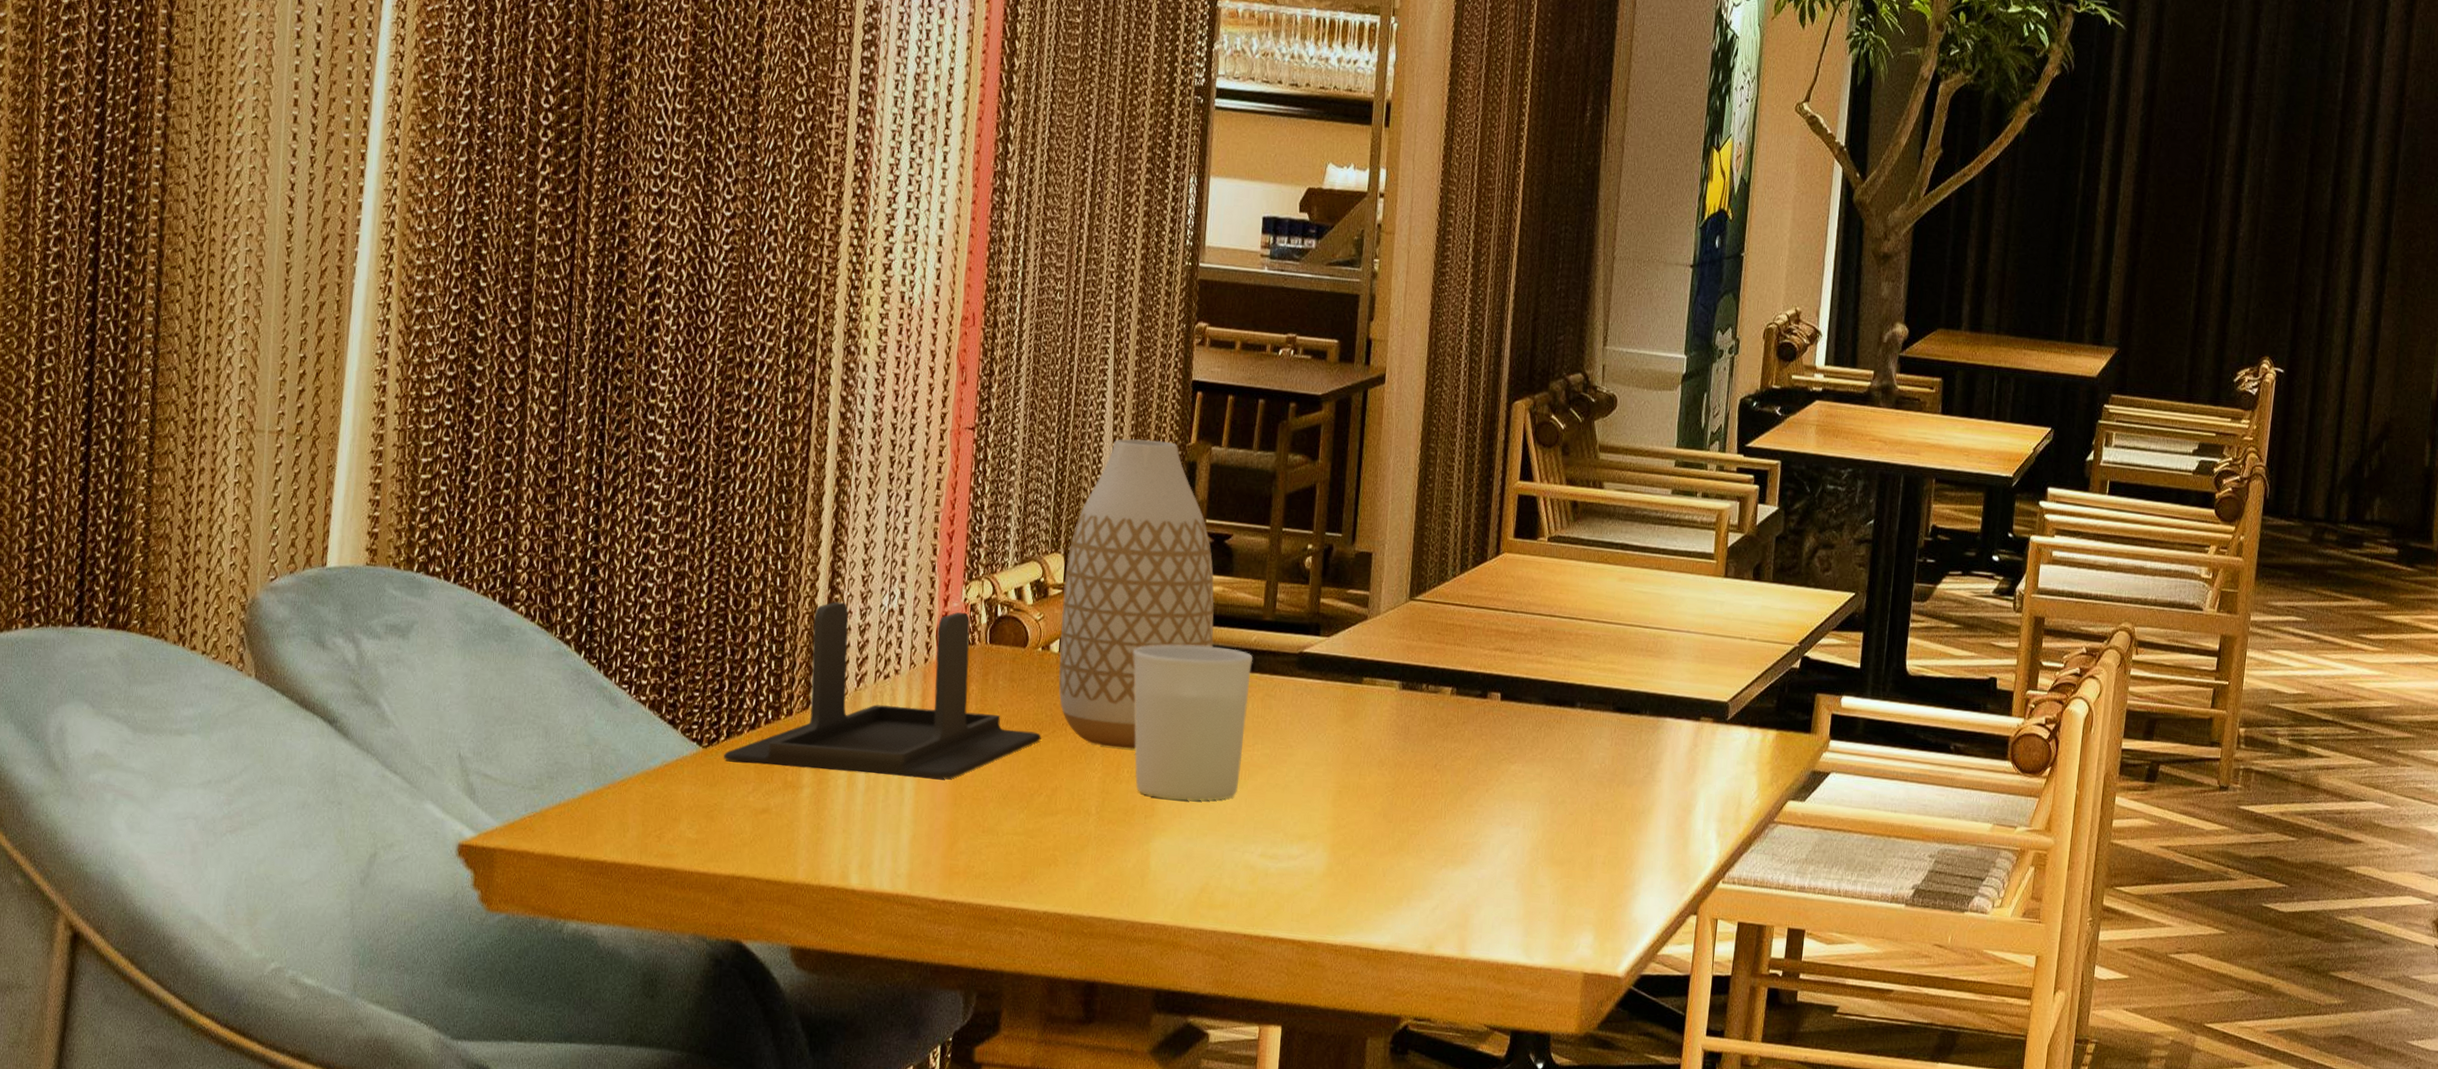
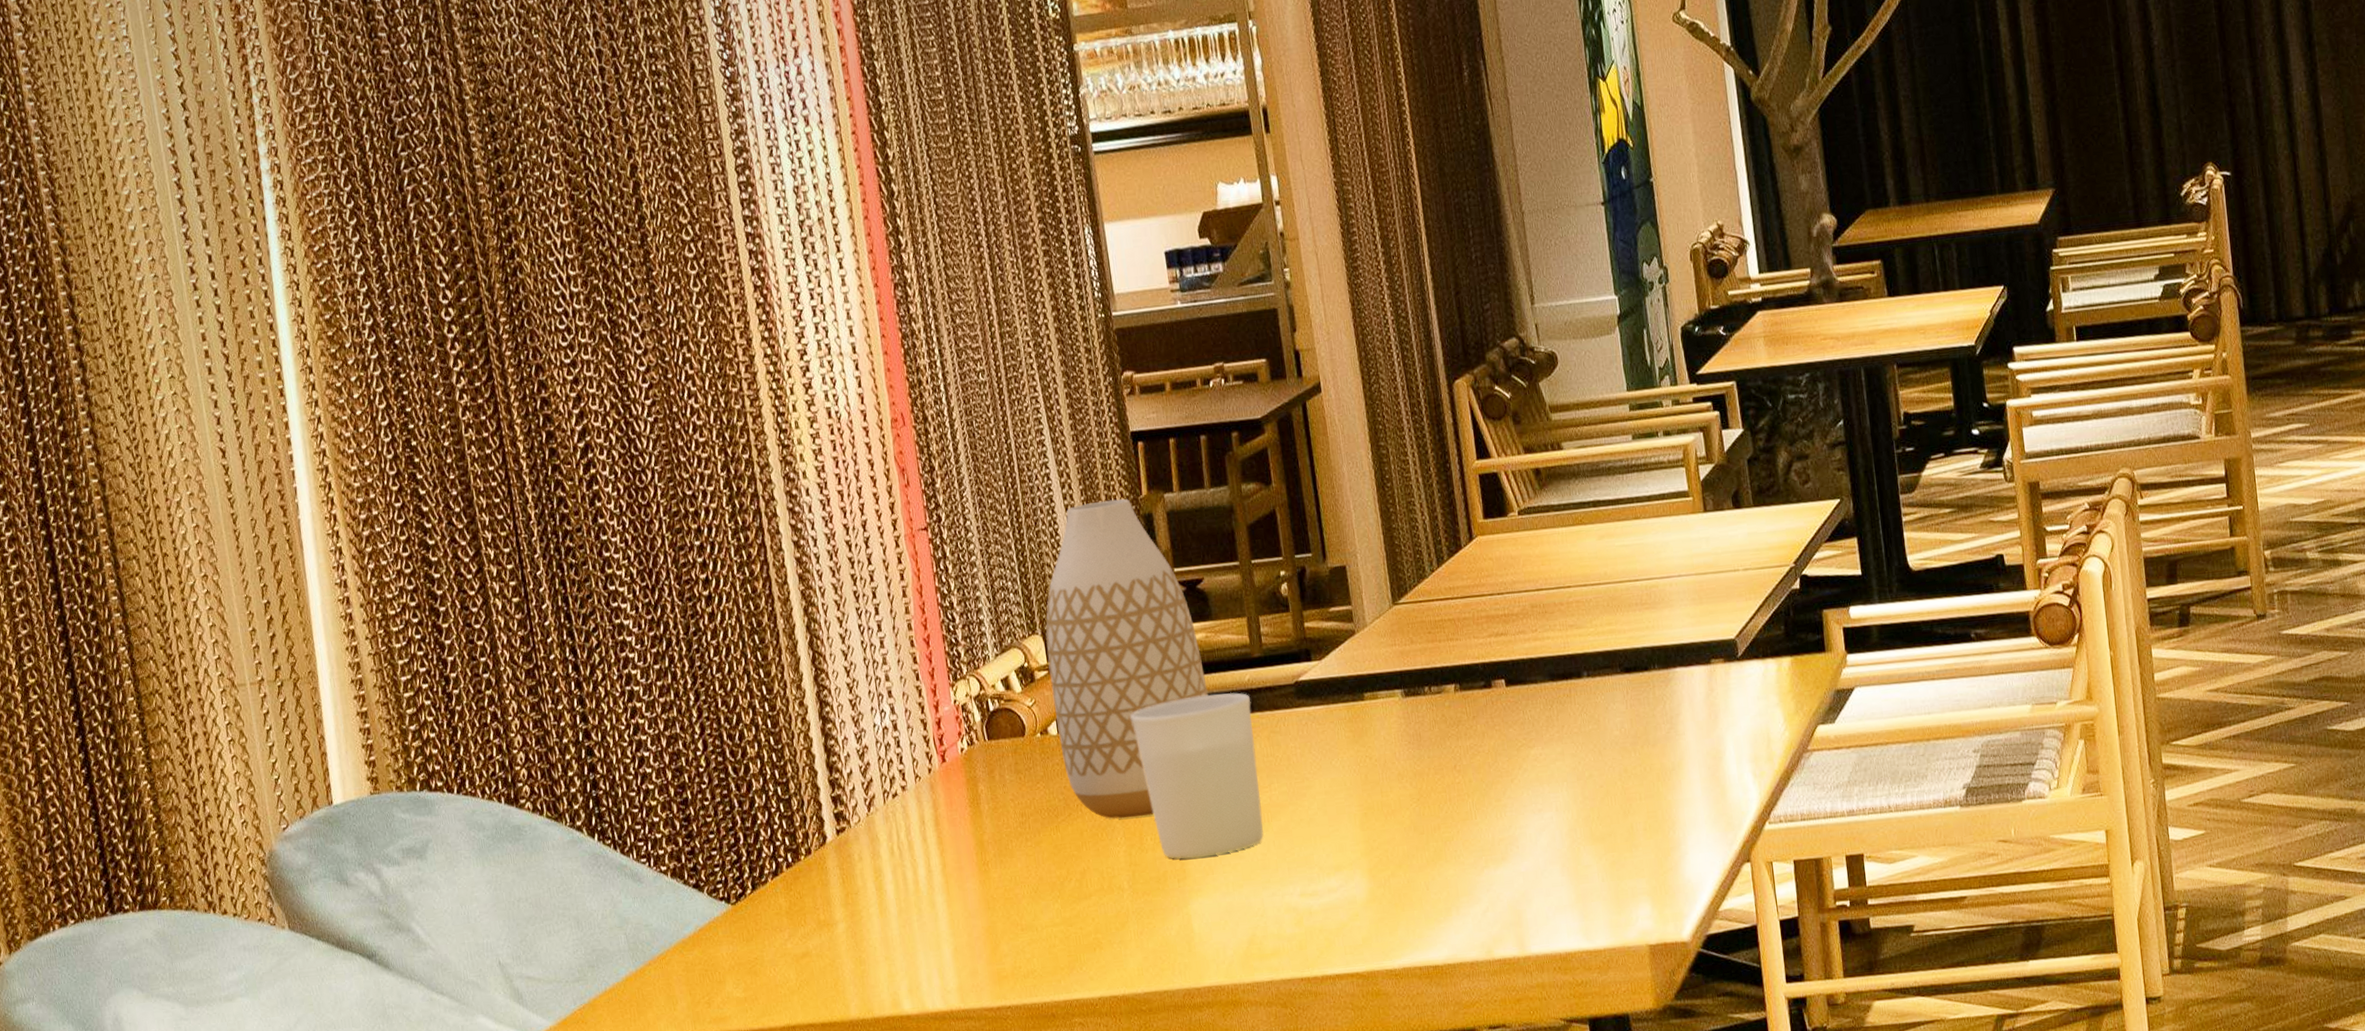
napkin holder: present [724,601,1041,779] -> none [753,714,1059,913]

